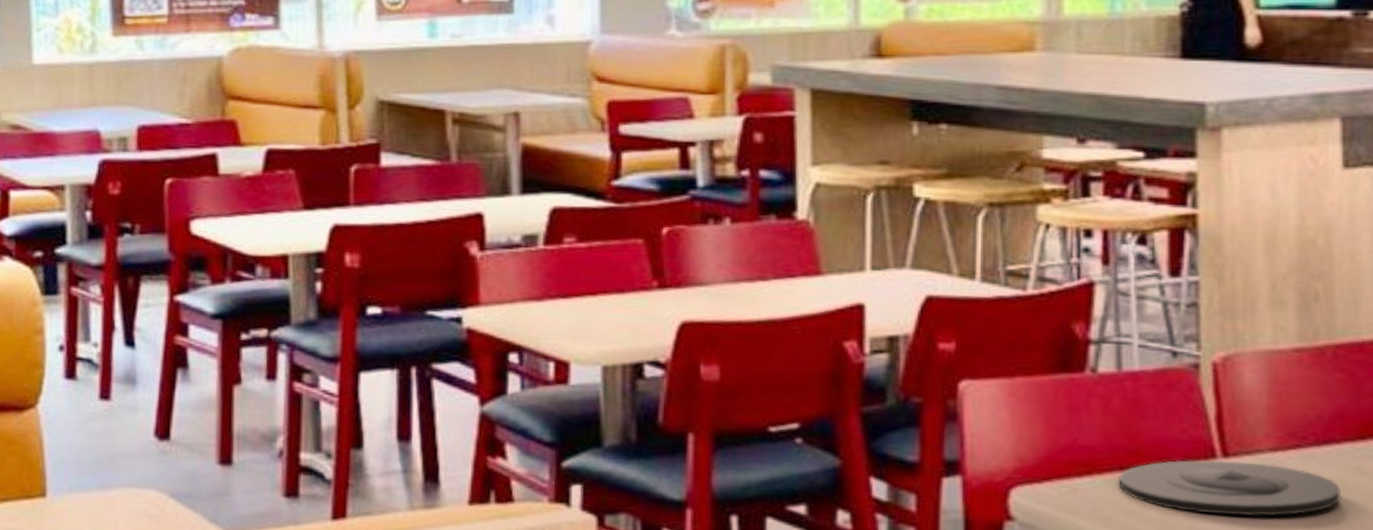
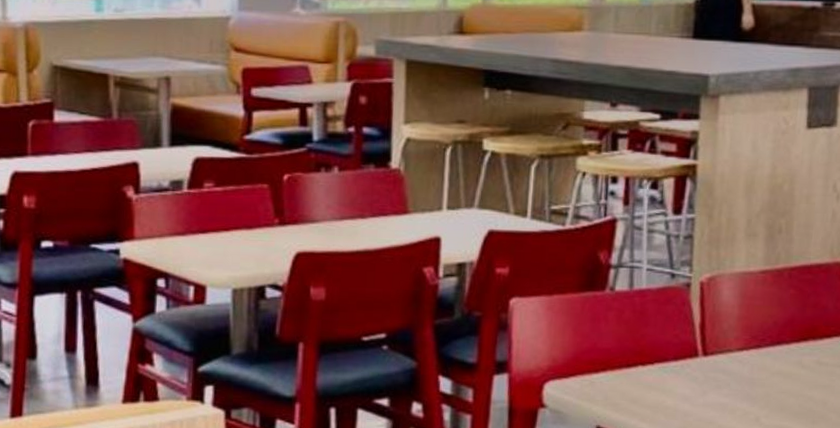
plate: present [1119,460,1342,517] -> none [625,358,787,402]

